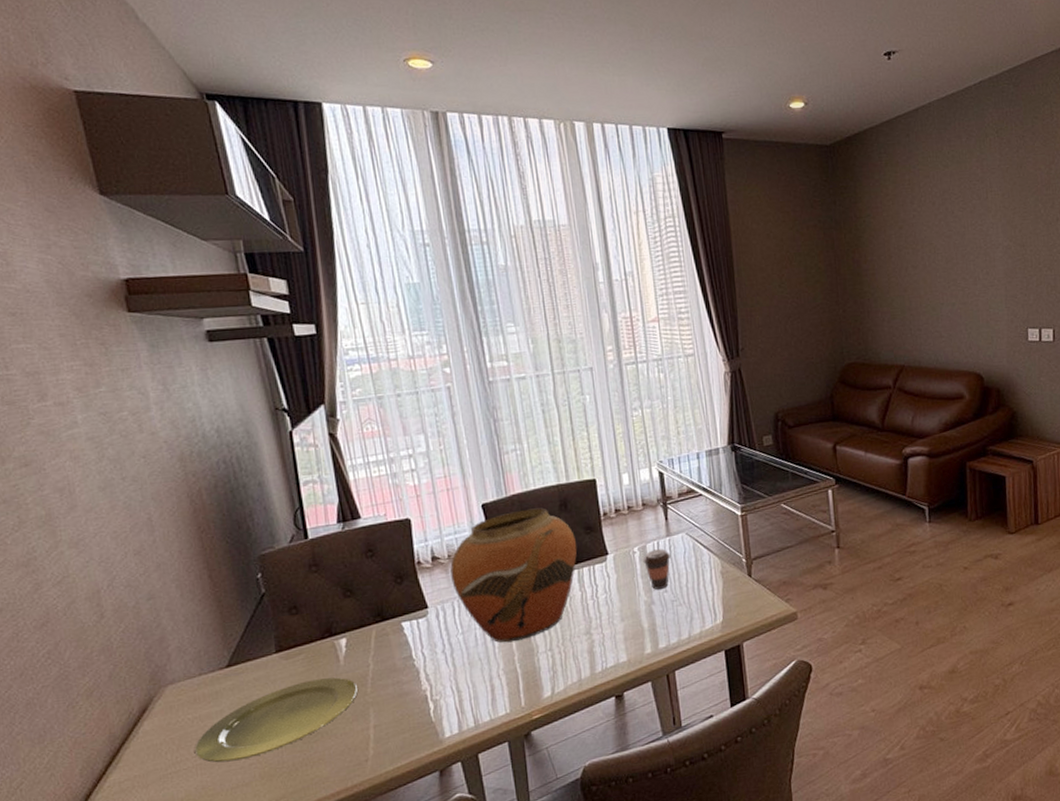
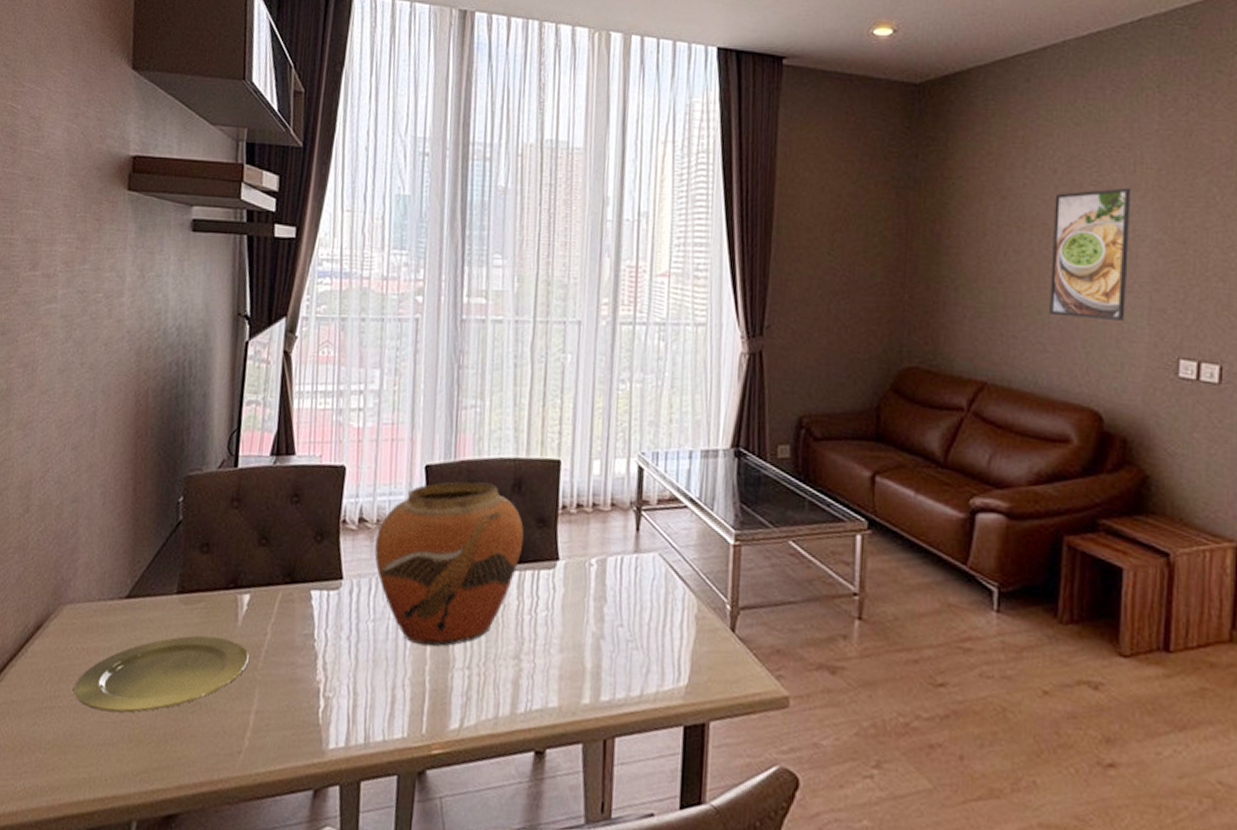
coffee cup: present [643,549,671,590] -> none [599,566,636,621]
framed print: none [936,210,991,310] -> present [1050,187,1132,321]

